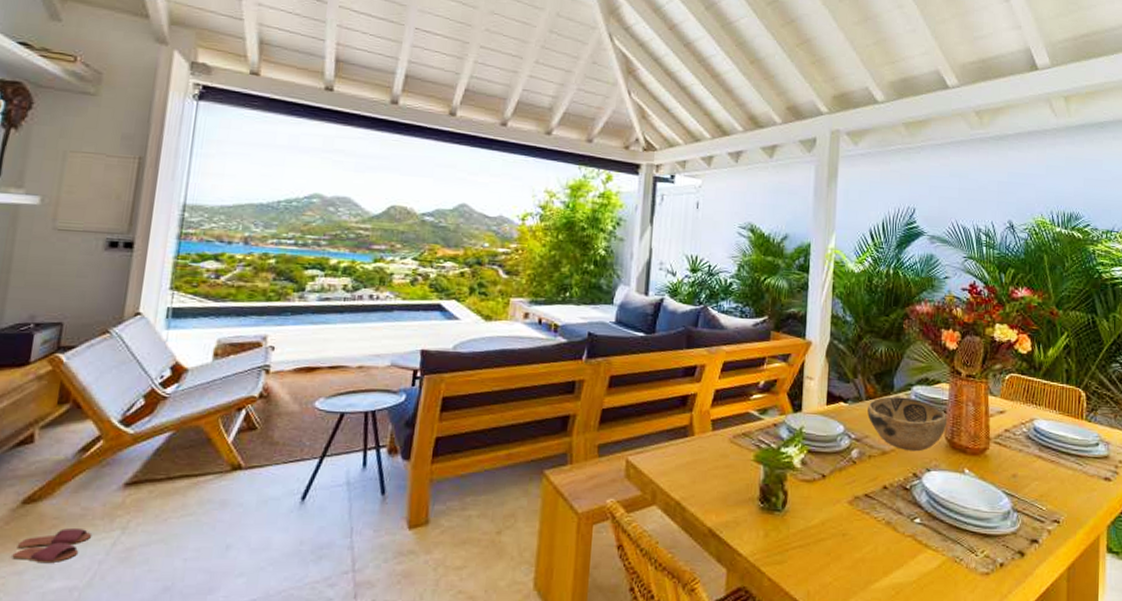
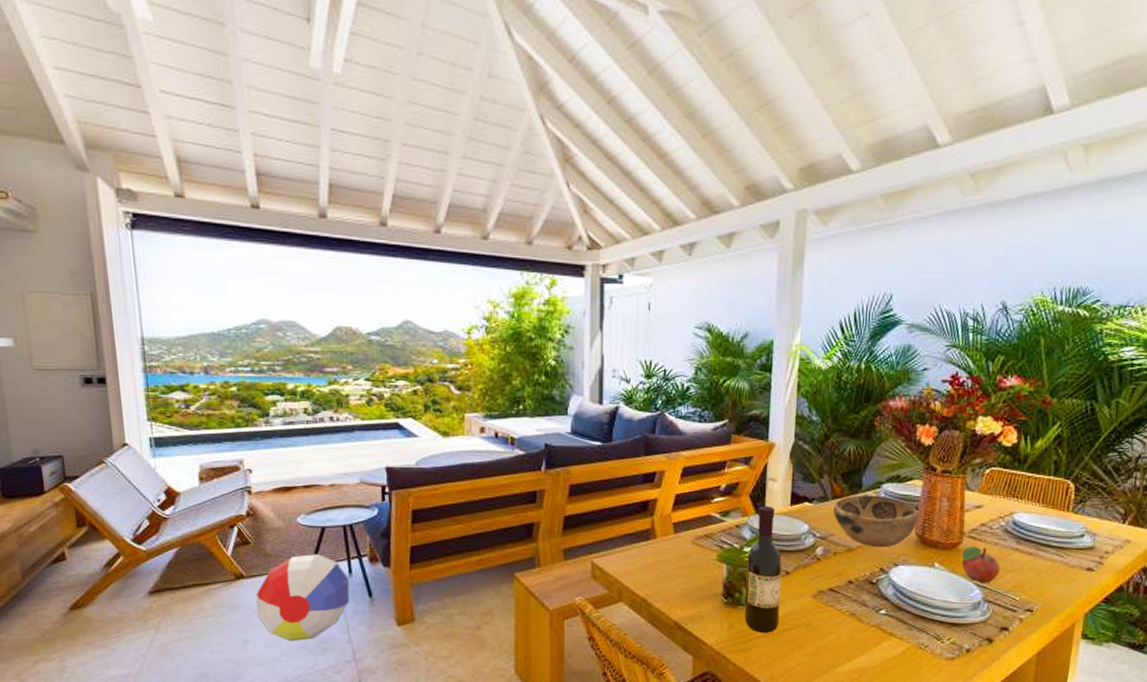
slippers: present [12,528,91,562] -> none [73,629,132,655]
beachball: none [247,443,362,547] -> present [256,554,350,642]
wine bottle: none [780,404,819,543] -> present [744,506,782,633]
fruit: none [989,452,1026,492] -> present [961,546,1000,584]

